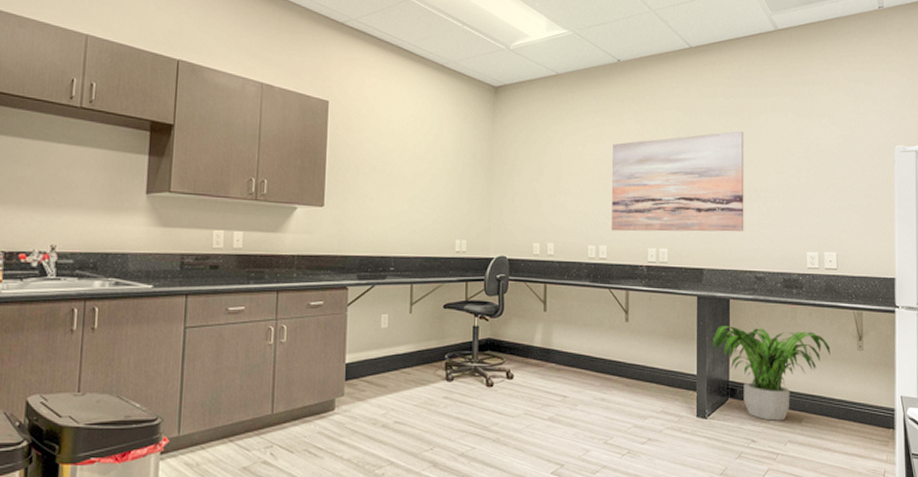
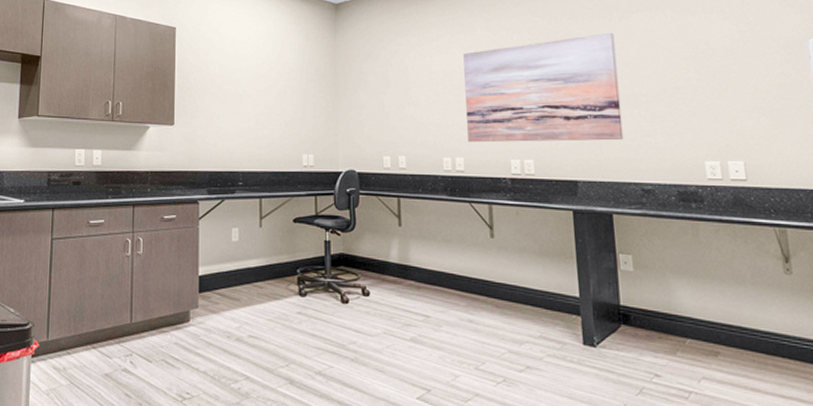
potted plant: present [713,326,831,421] -> none [596,243,749,354]

